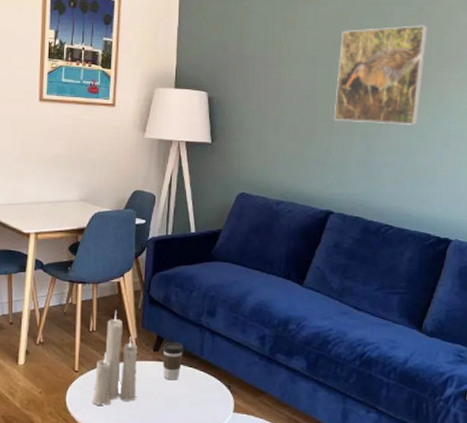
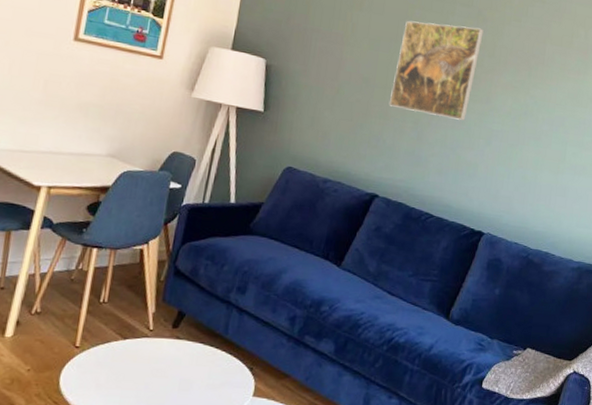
candle: present [91,311,138,406] -> none [91,281,155,388]
coffee cup: present [162,342,184,380] -> none [180,319,207,361]

